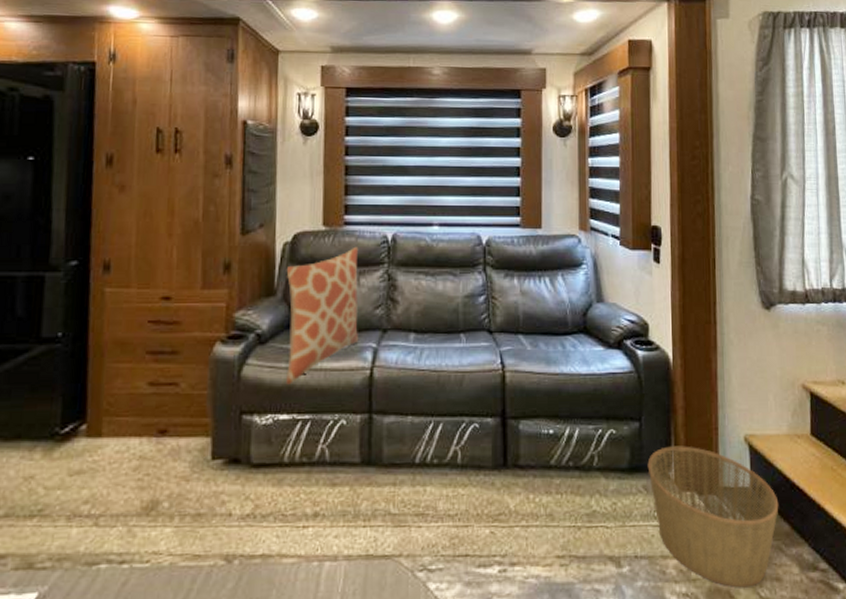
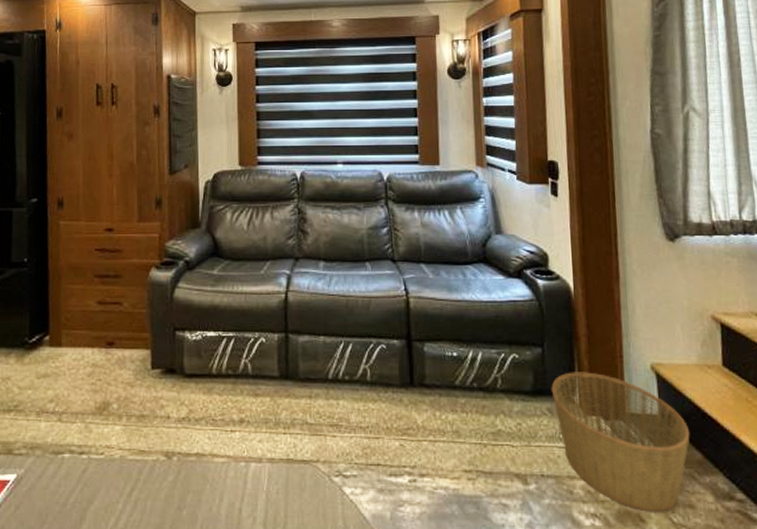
pillow: present [286,246,359,385] -> none [208,183,274,306]

